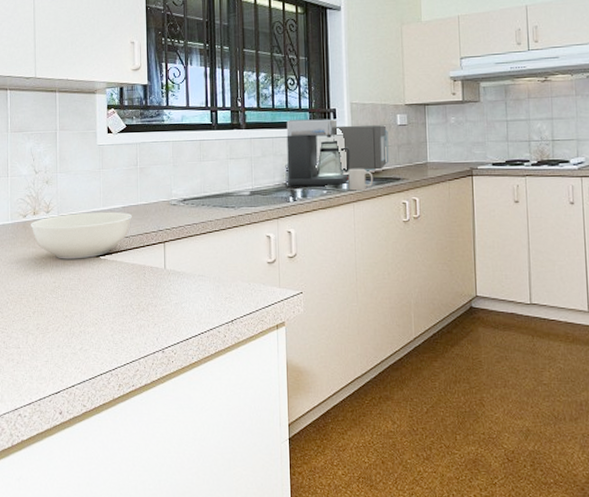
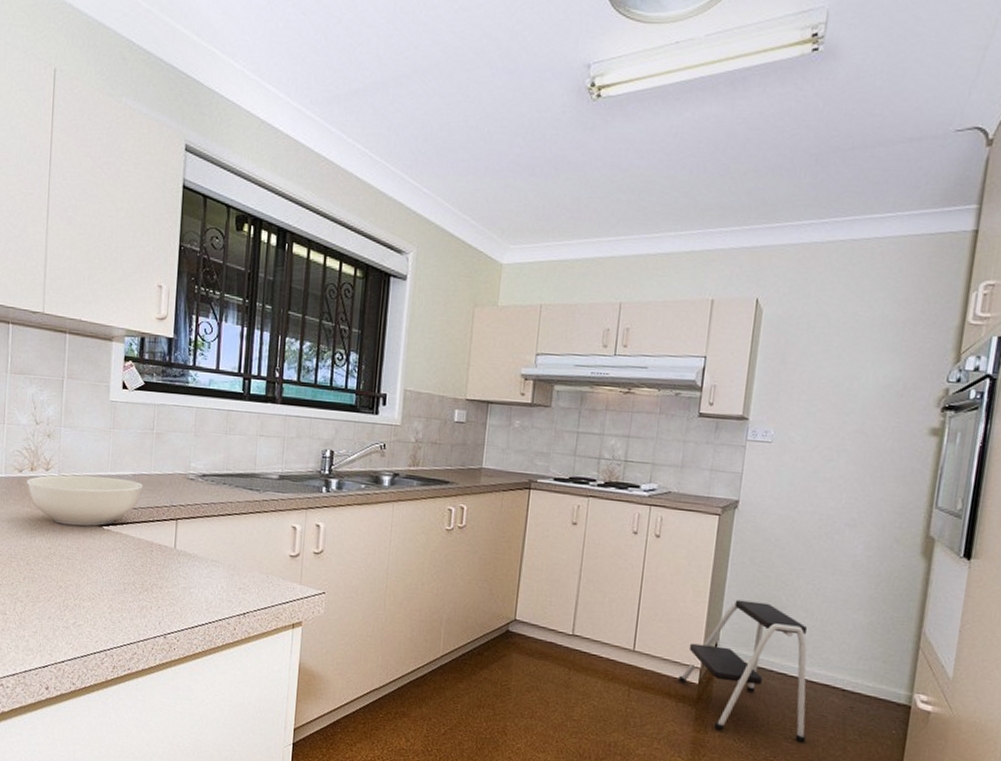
coffee maker: present [286,119,350,186] -> none [321,400,397,482]
microwave: present [333,125,389,175] -> none [379,414,443,472]
mug: present [348,168,374,191] -> none [390,463,420,490]

